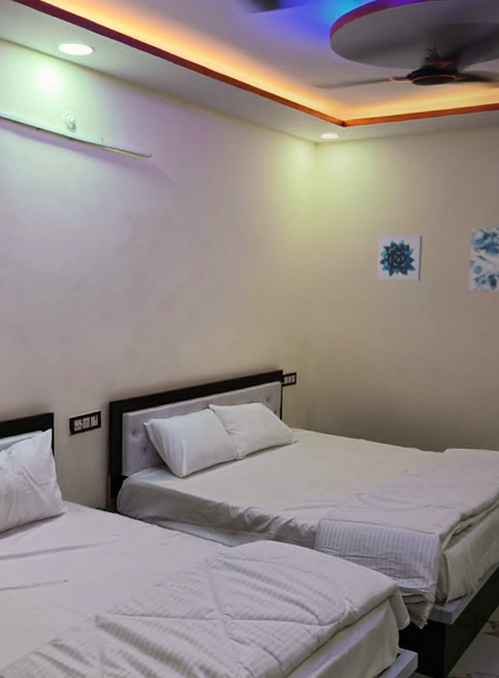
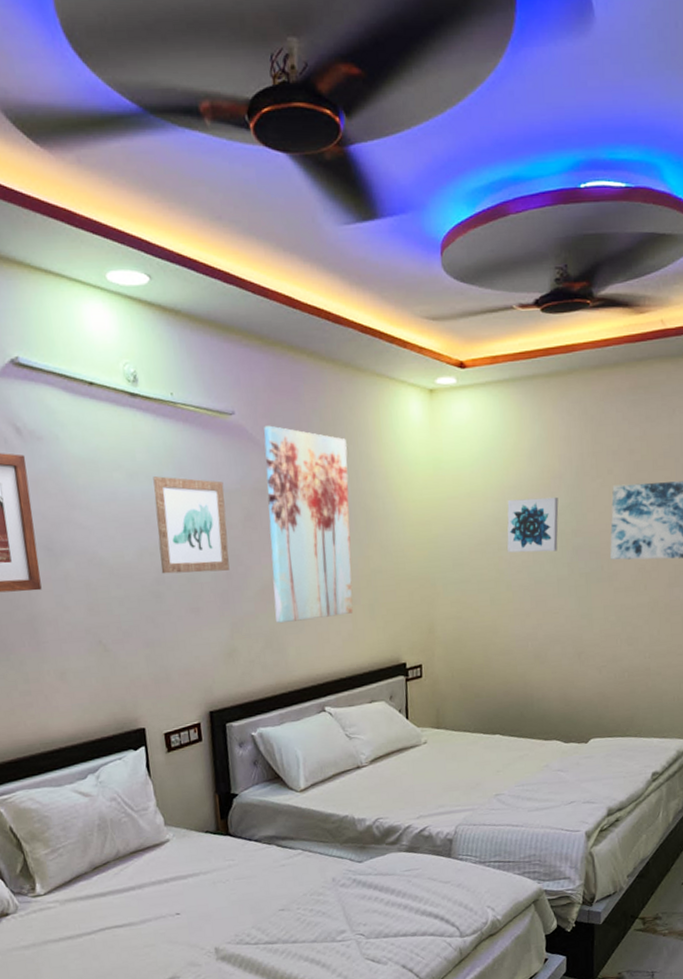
wall art: none [80,204,138,284] -> present [153,476,230,574]
wall art: none [172,167,243,329] -> present [264,425,354,623]

